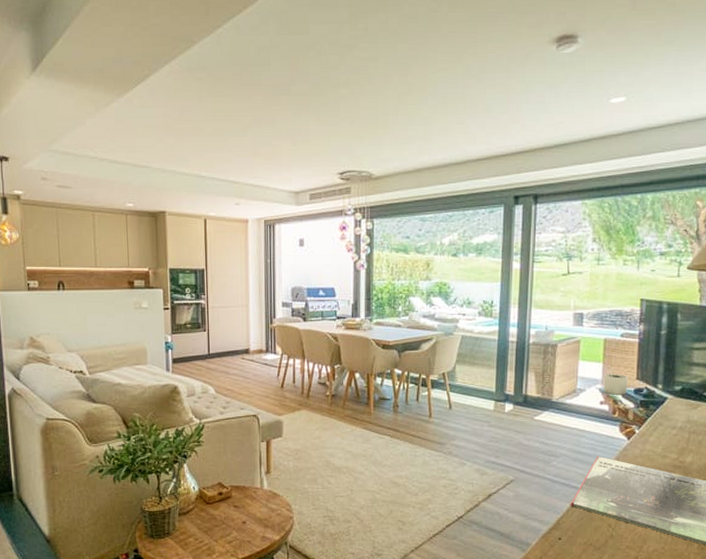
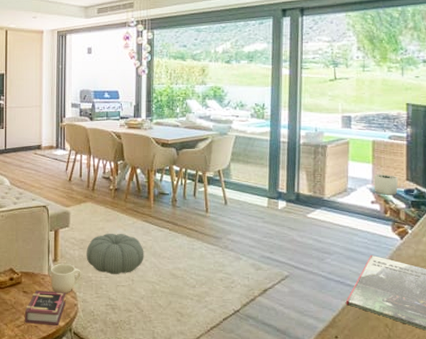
book: none [236,504,281,540] -> present [25,290,66,325]
mug: none [263,475,297,506] -> present [50,263,82,293]
pouf: none [301,442,364,484] -> present [86,234,144,274]

